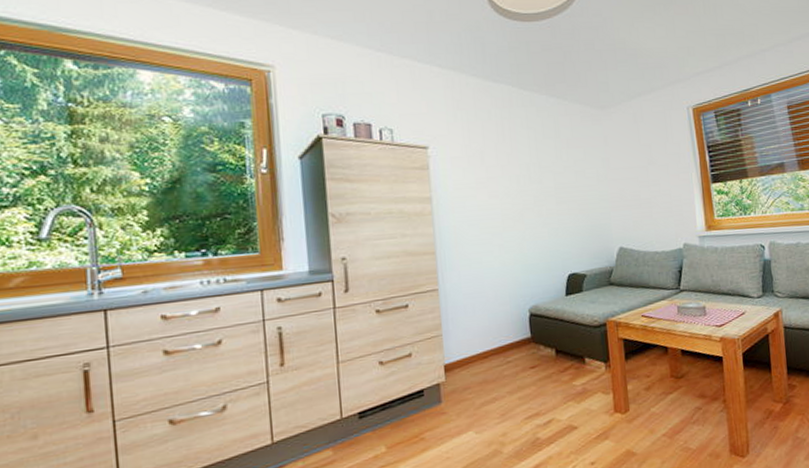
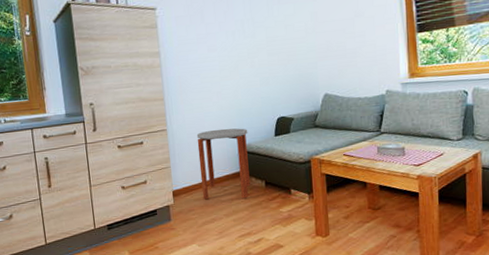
side table: none [474,286,538,375] -> present [196,128,250,200]

